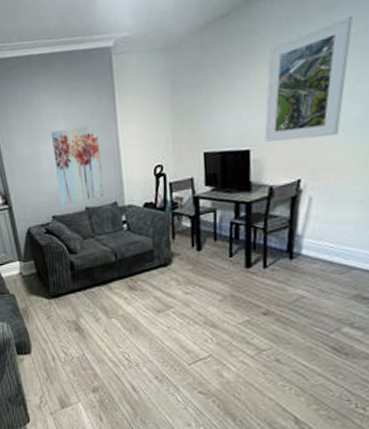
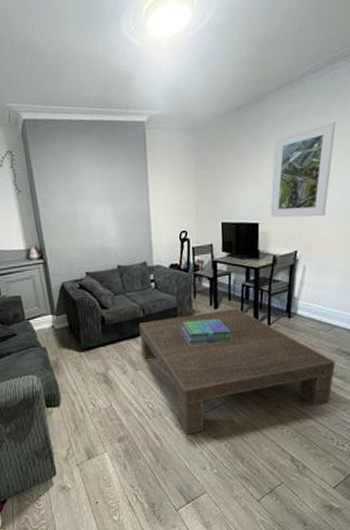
wall art: present [50,125,104,205] -> none [87,190,134,262]
coffee table: none [111,249,354,388] -> present [139,308,336,434]
stack of books: none [159,262,220,291] -> present [181,319,232,345]

